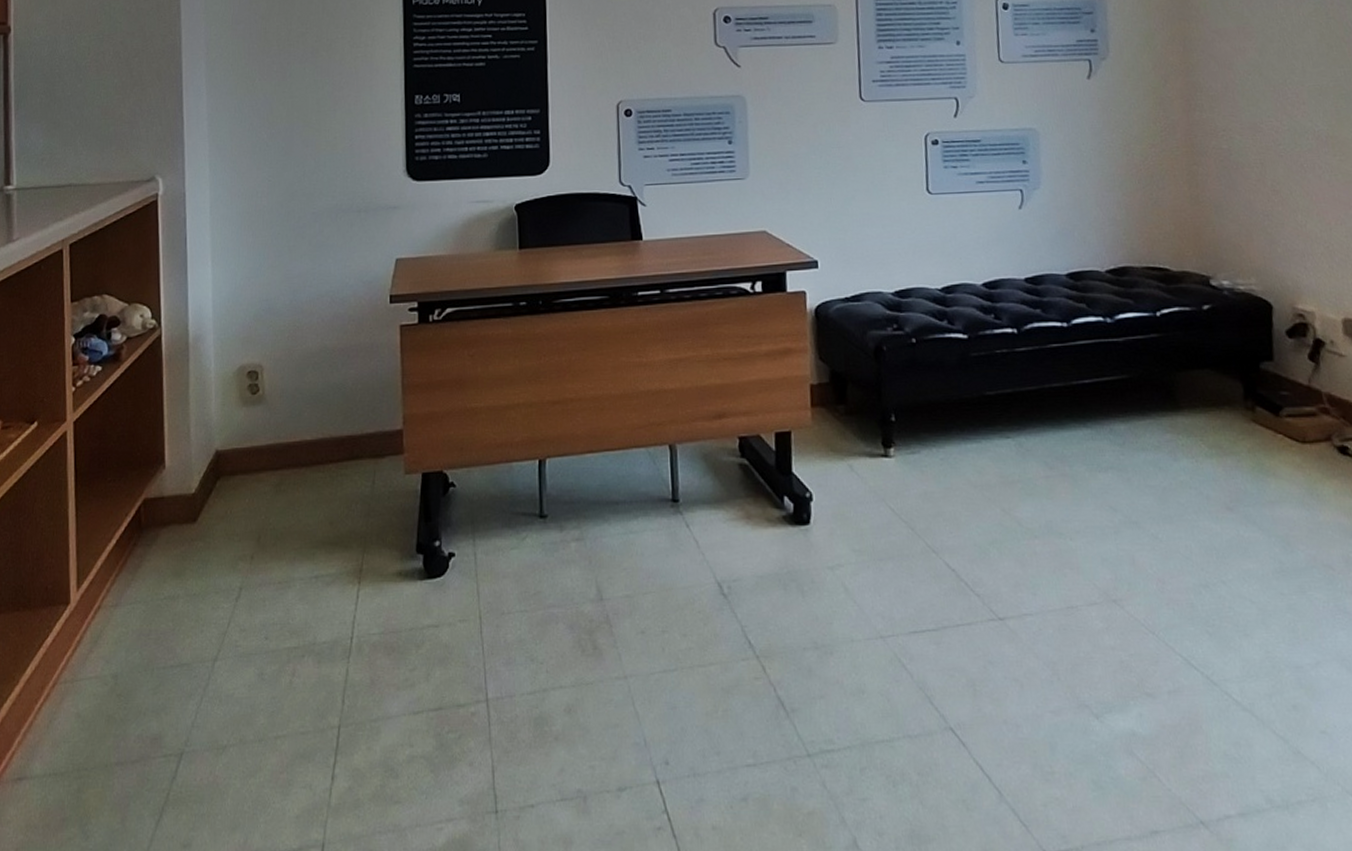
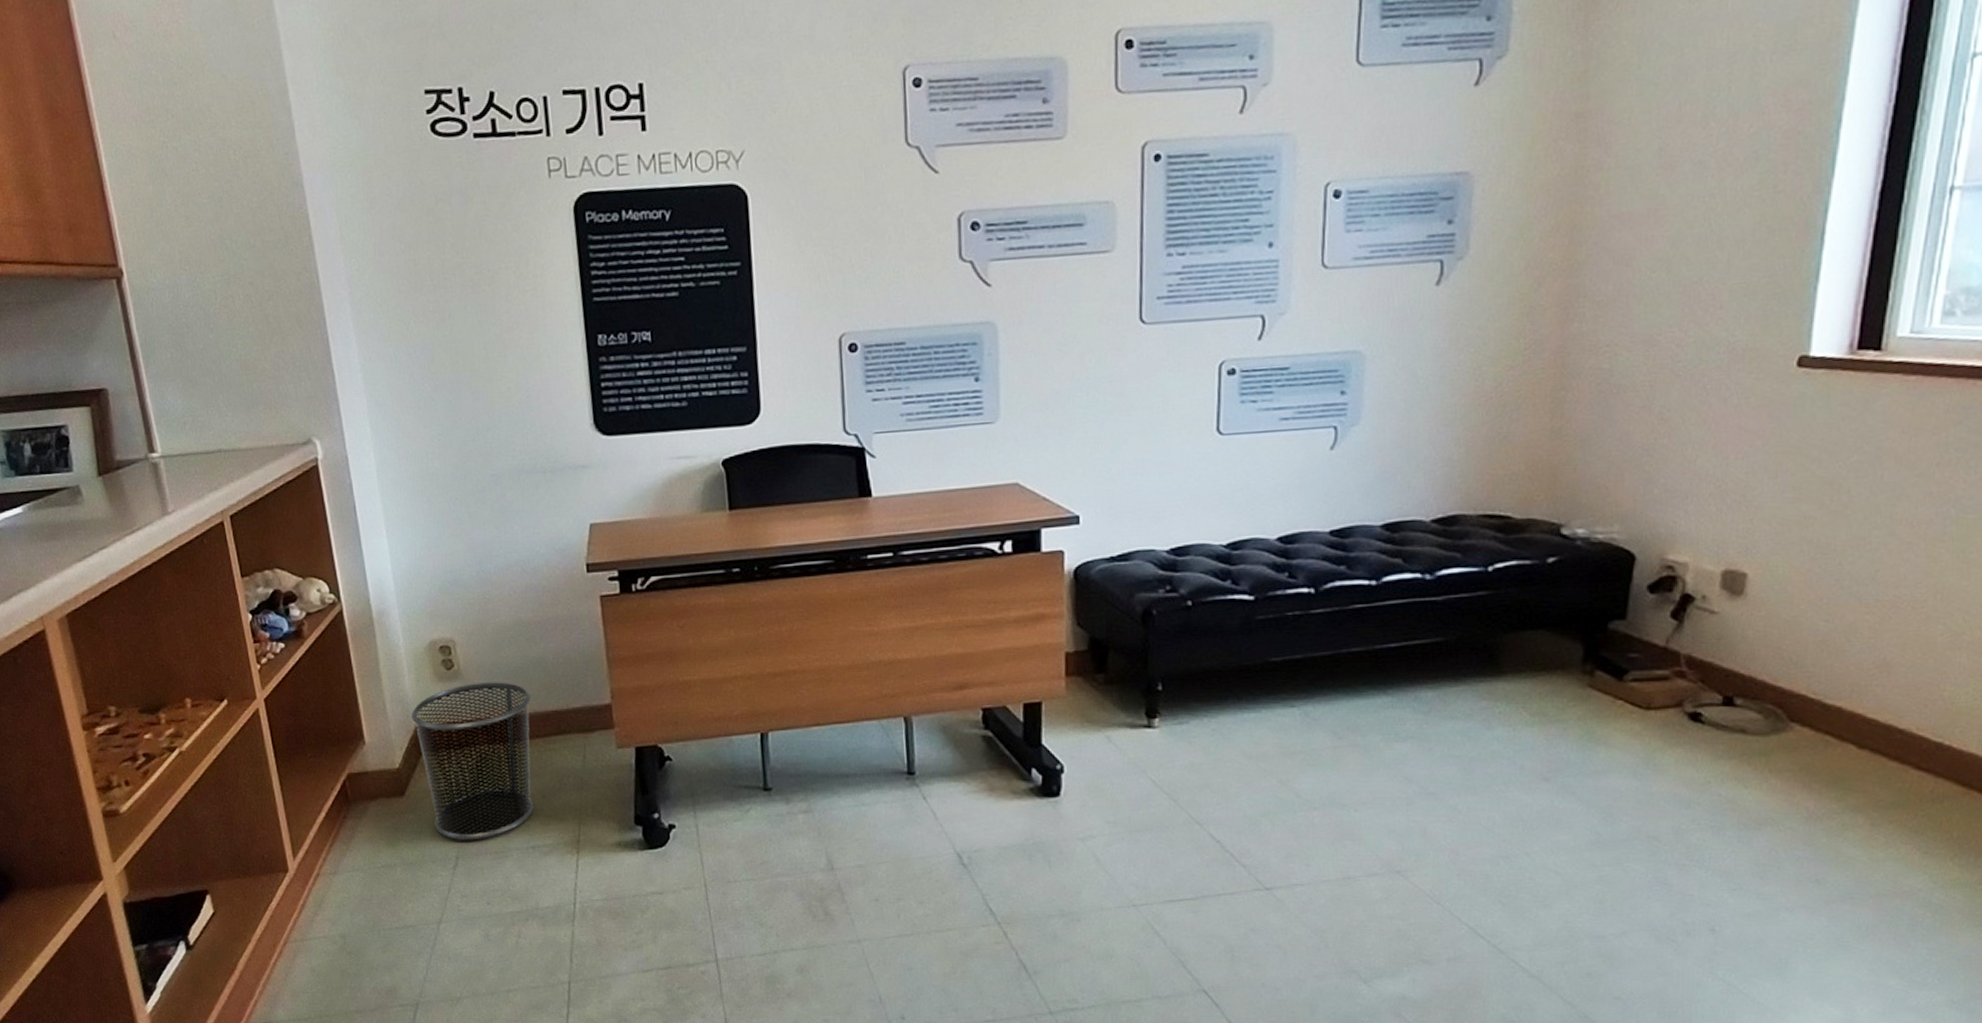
waste bin: none [213,407,328,569] -> present [411,682,534,840]

